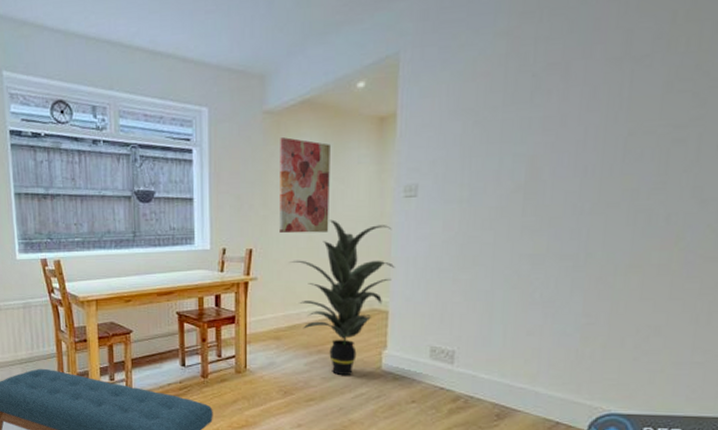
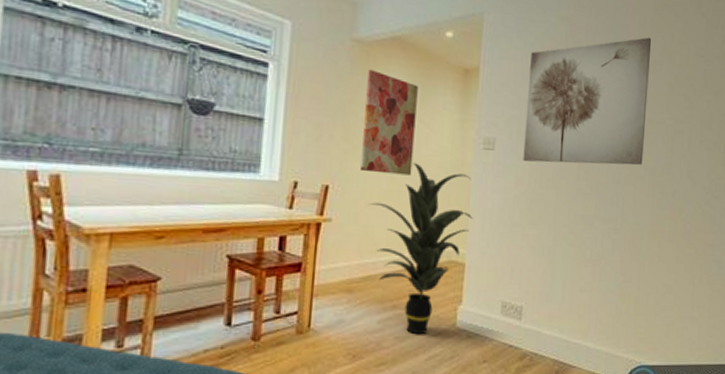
wall art: none [452,26,638,203] -> present [523,37,652,165]

